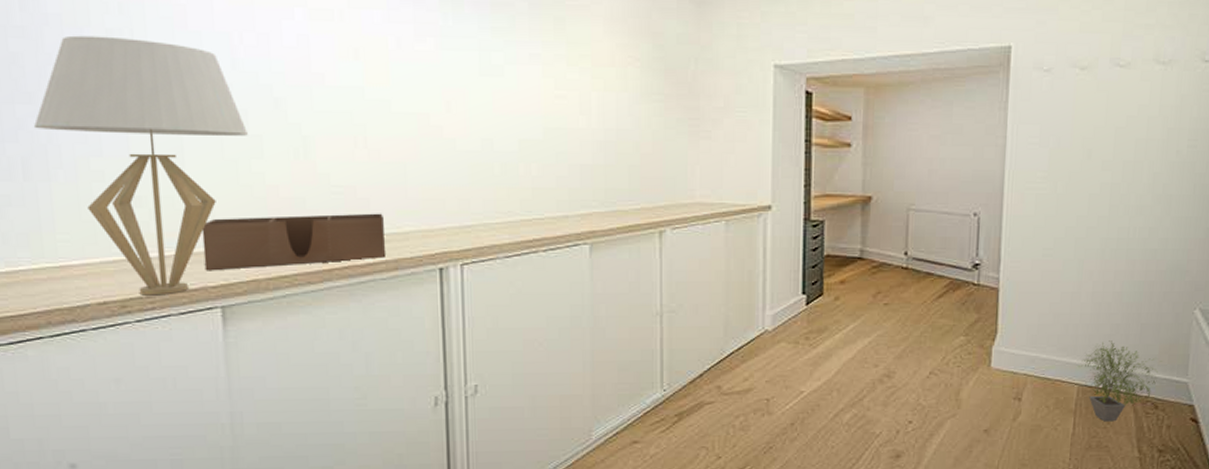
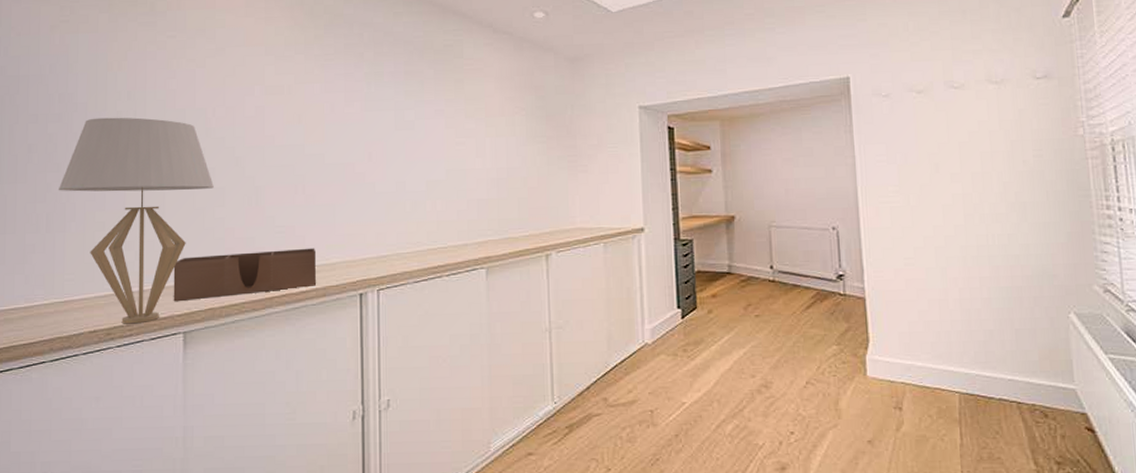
potted plant: present [1077,340,1163,422] -> none [955,347,1045,432]

